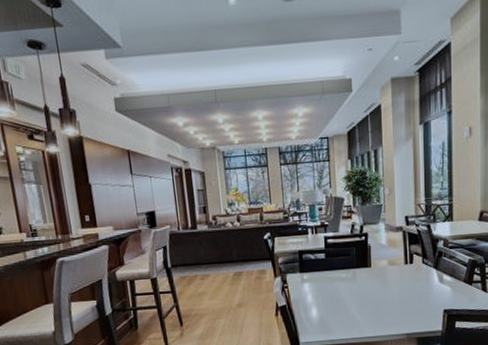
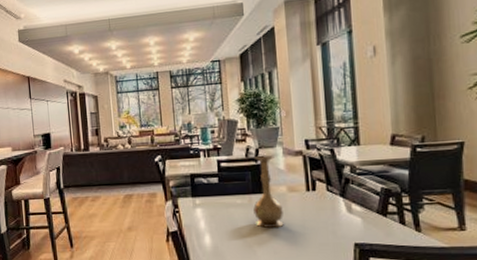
vase: none [357,231,385,300] -> present [253,155,284,229]

